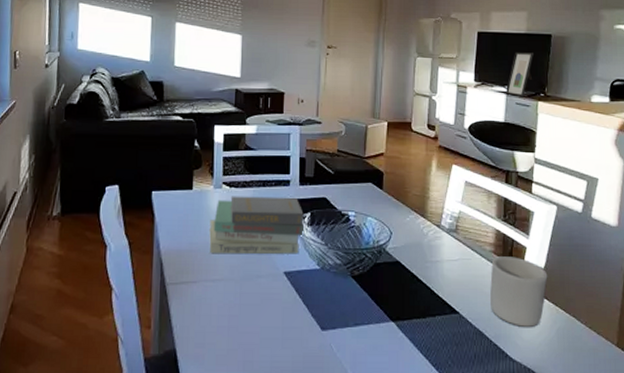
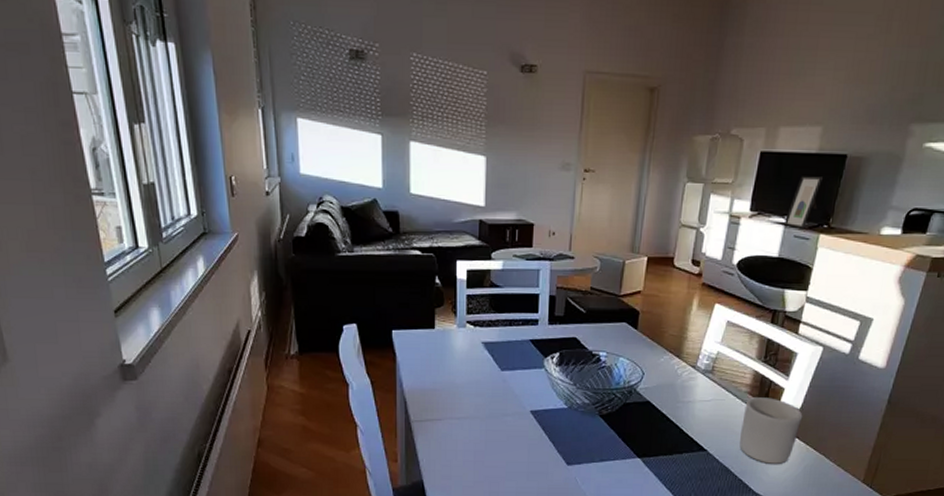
books: present [209,196,304,255] -> none [453,335,552,394]

